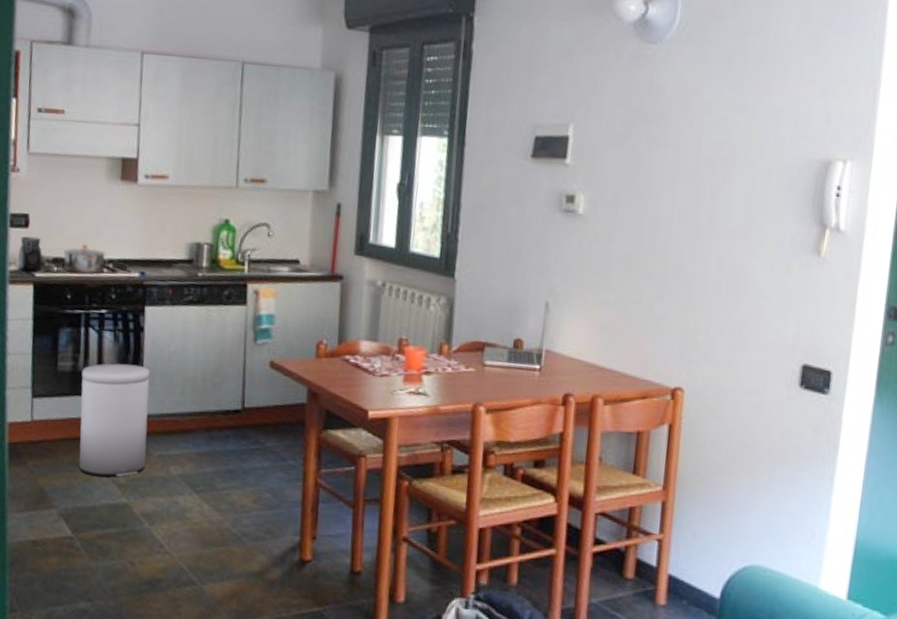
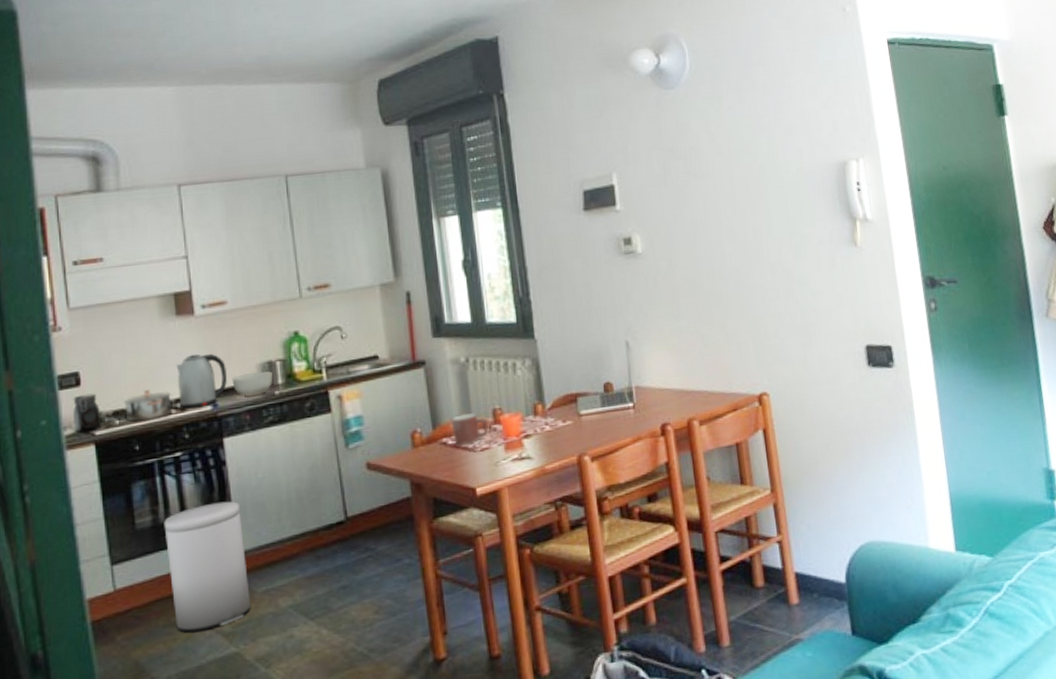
kettle: none [112,221,158,274] -> present [176,353,227,410]
bowl: none [161,249,200,274] -> present [232,371,273,397]
mug: none [355,336,392,369] -> present [451,412,489,446]

